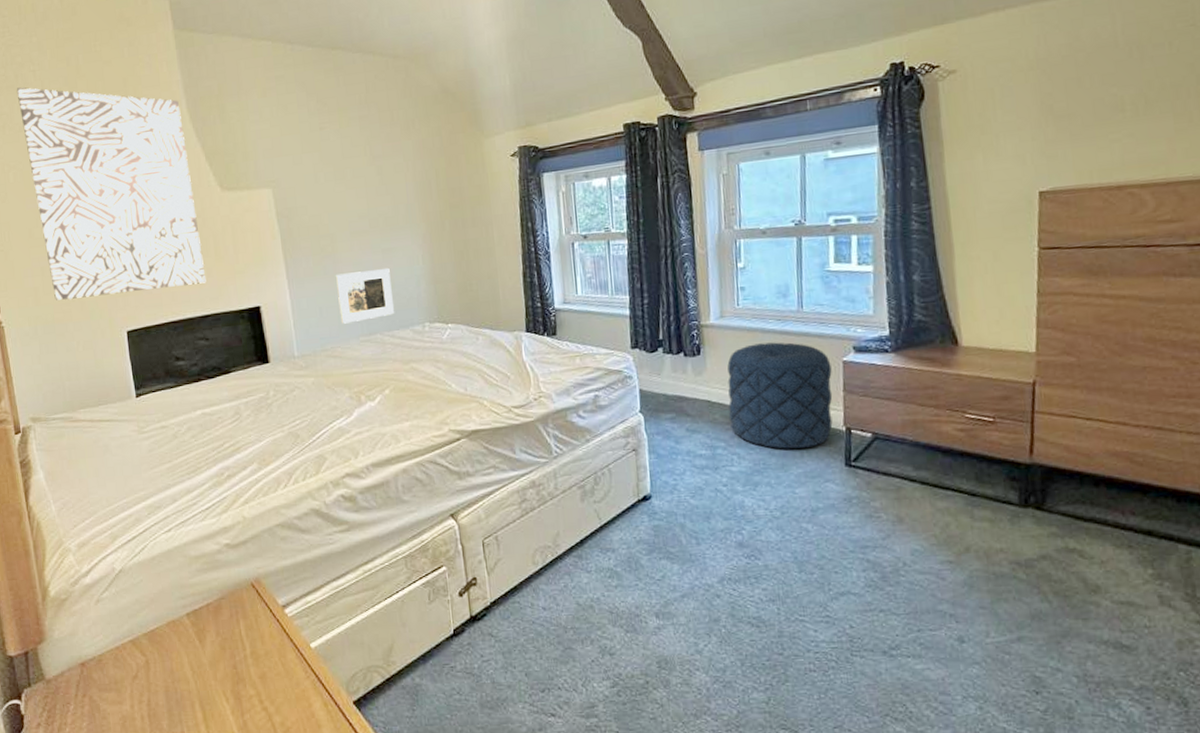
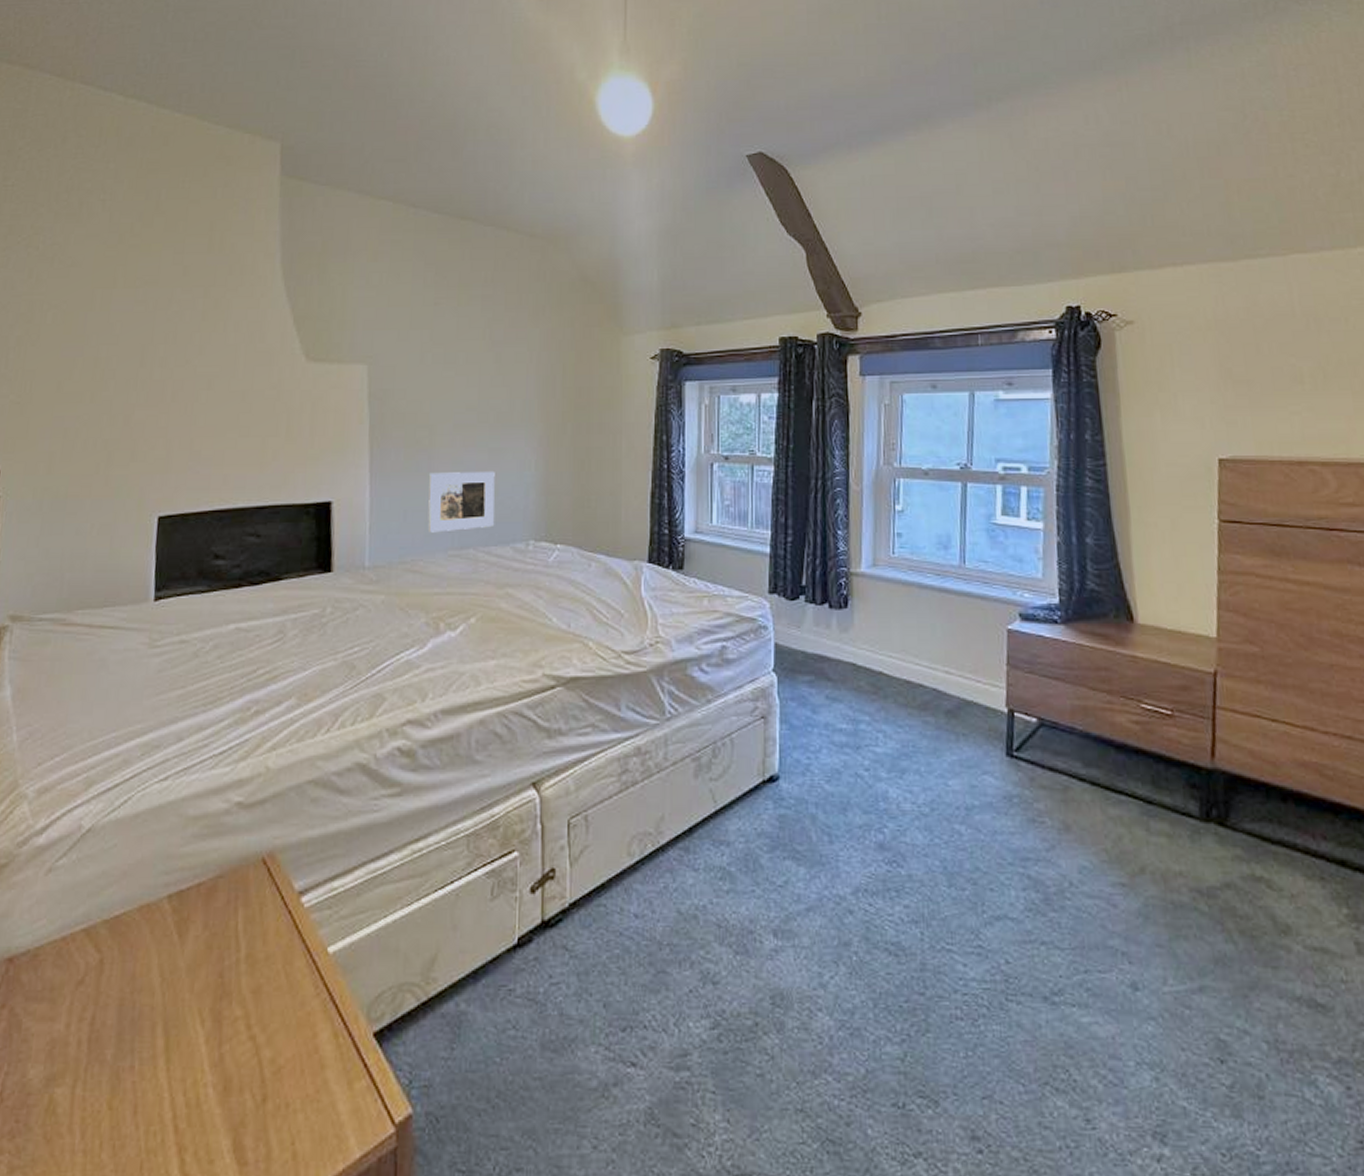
wall art: present [16,87,206,300] -> none [74,216,273,470]
pouf: present [727,342,833,449] -> none [876,600,995,730]

